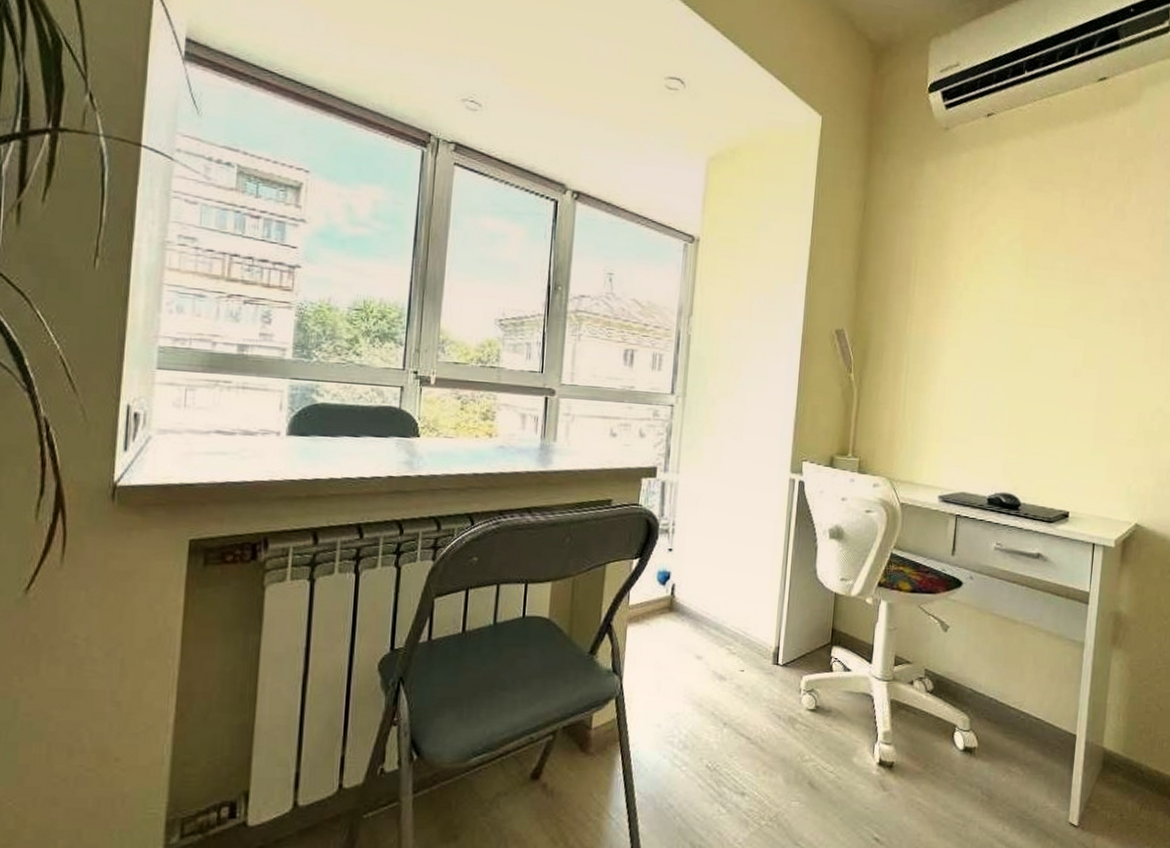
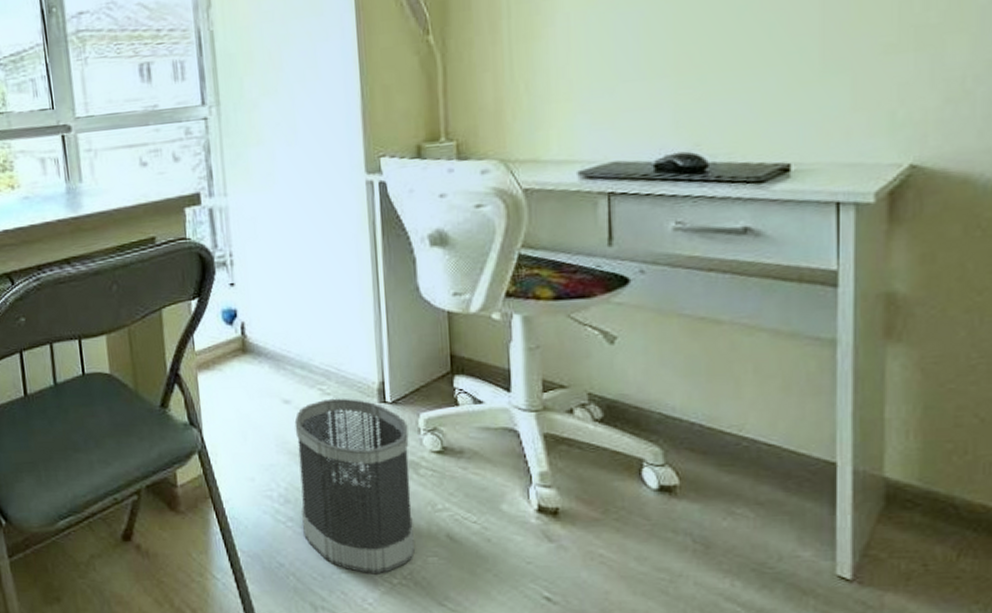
wastebasket: none [694,657,792,816] -> present [294,398,415,574]

